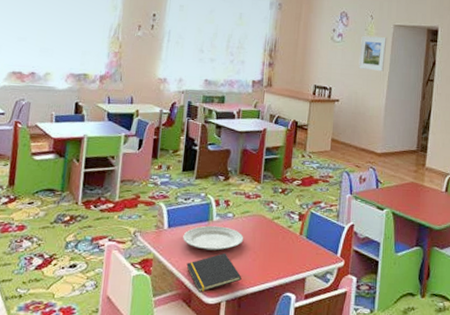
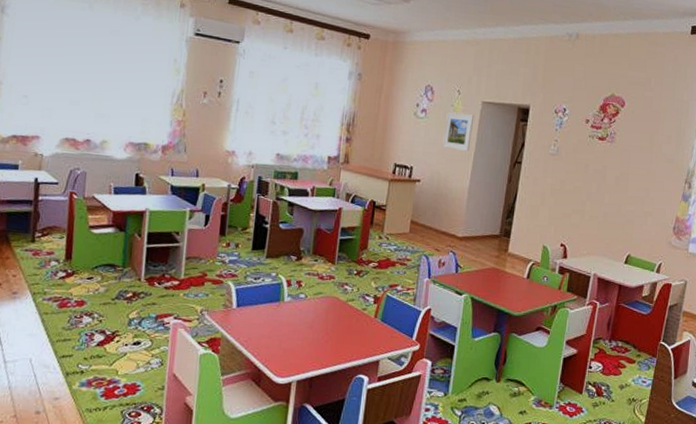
plate: present [183,225,244,251] -> none [252,306,316,332]
notepad: present [186,253,242,293] -> none [256,334,314,373]

